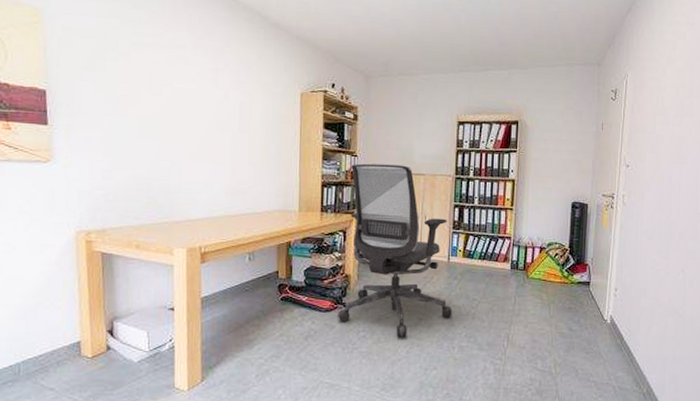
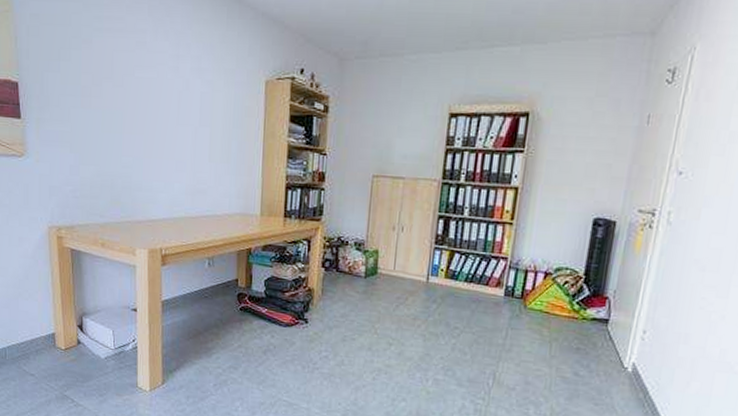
office chair: present [338,163,453,338] -> none [299,163,429,362]

